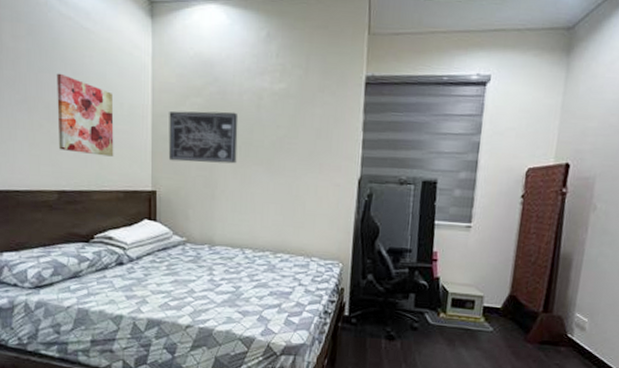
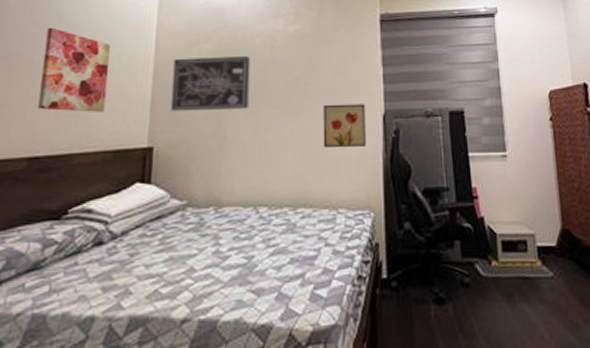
wall art: none [301,165,343,206] -> present [323,104,366,149]

